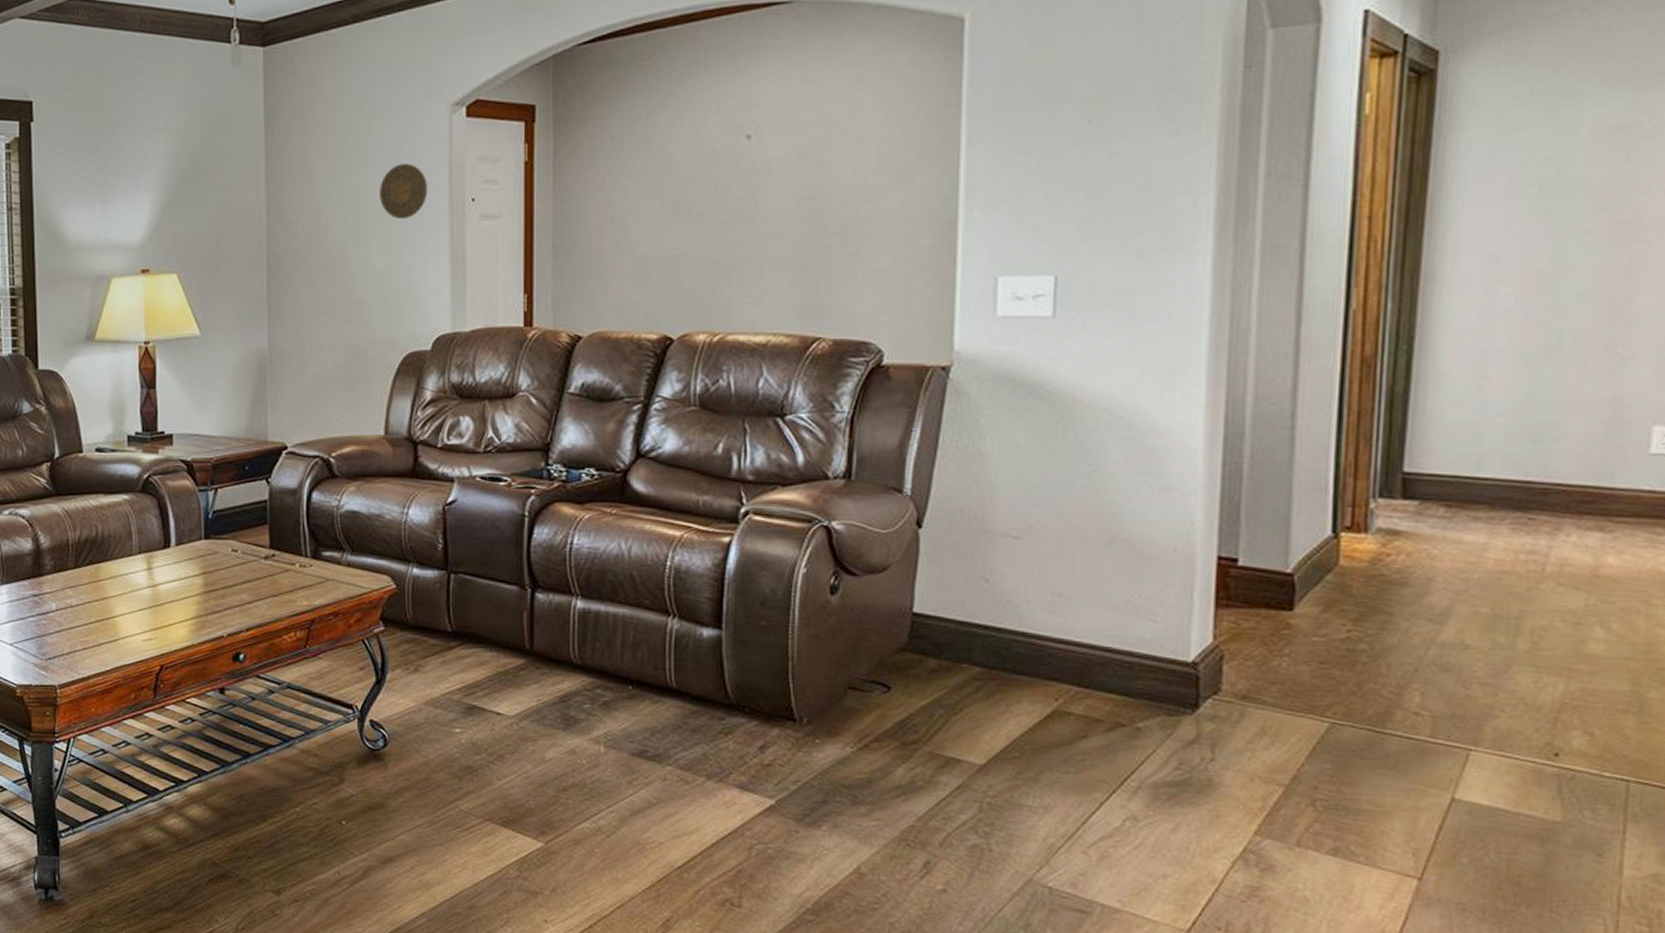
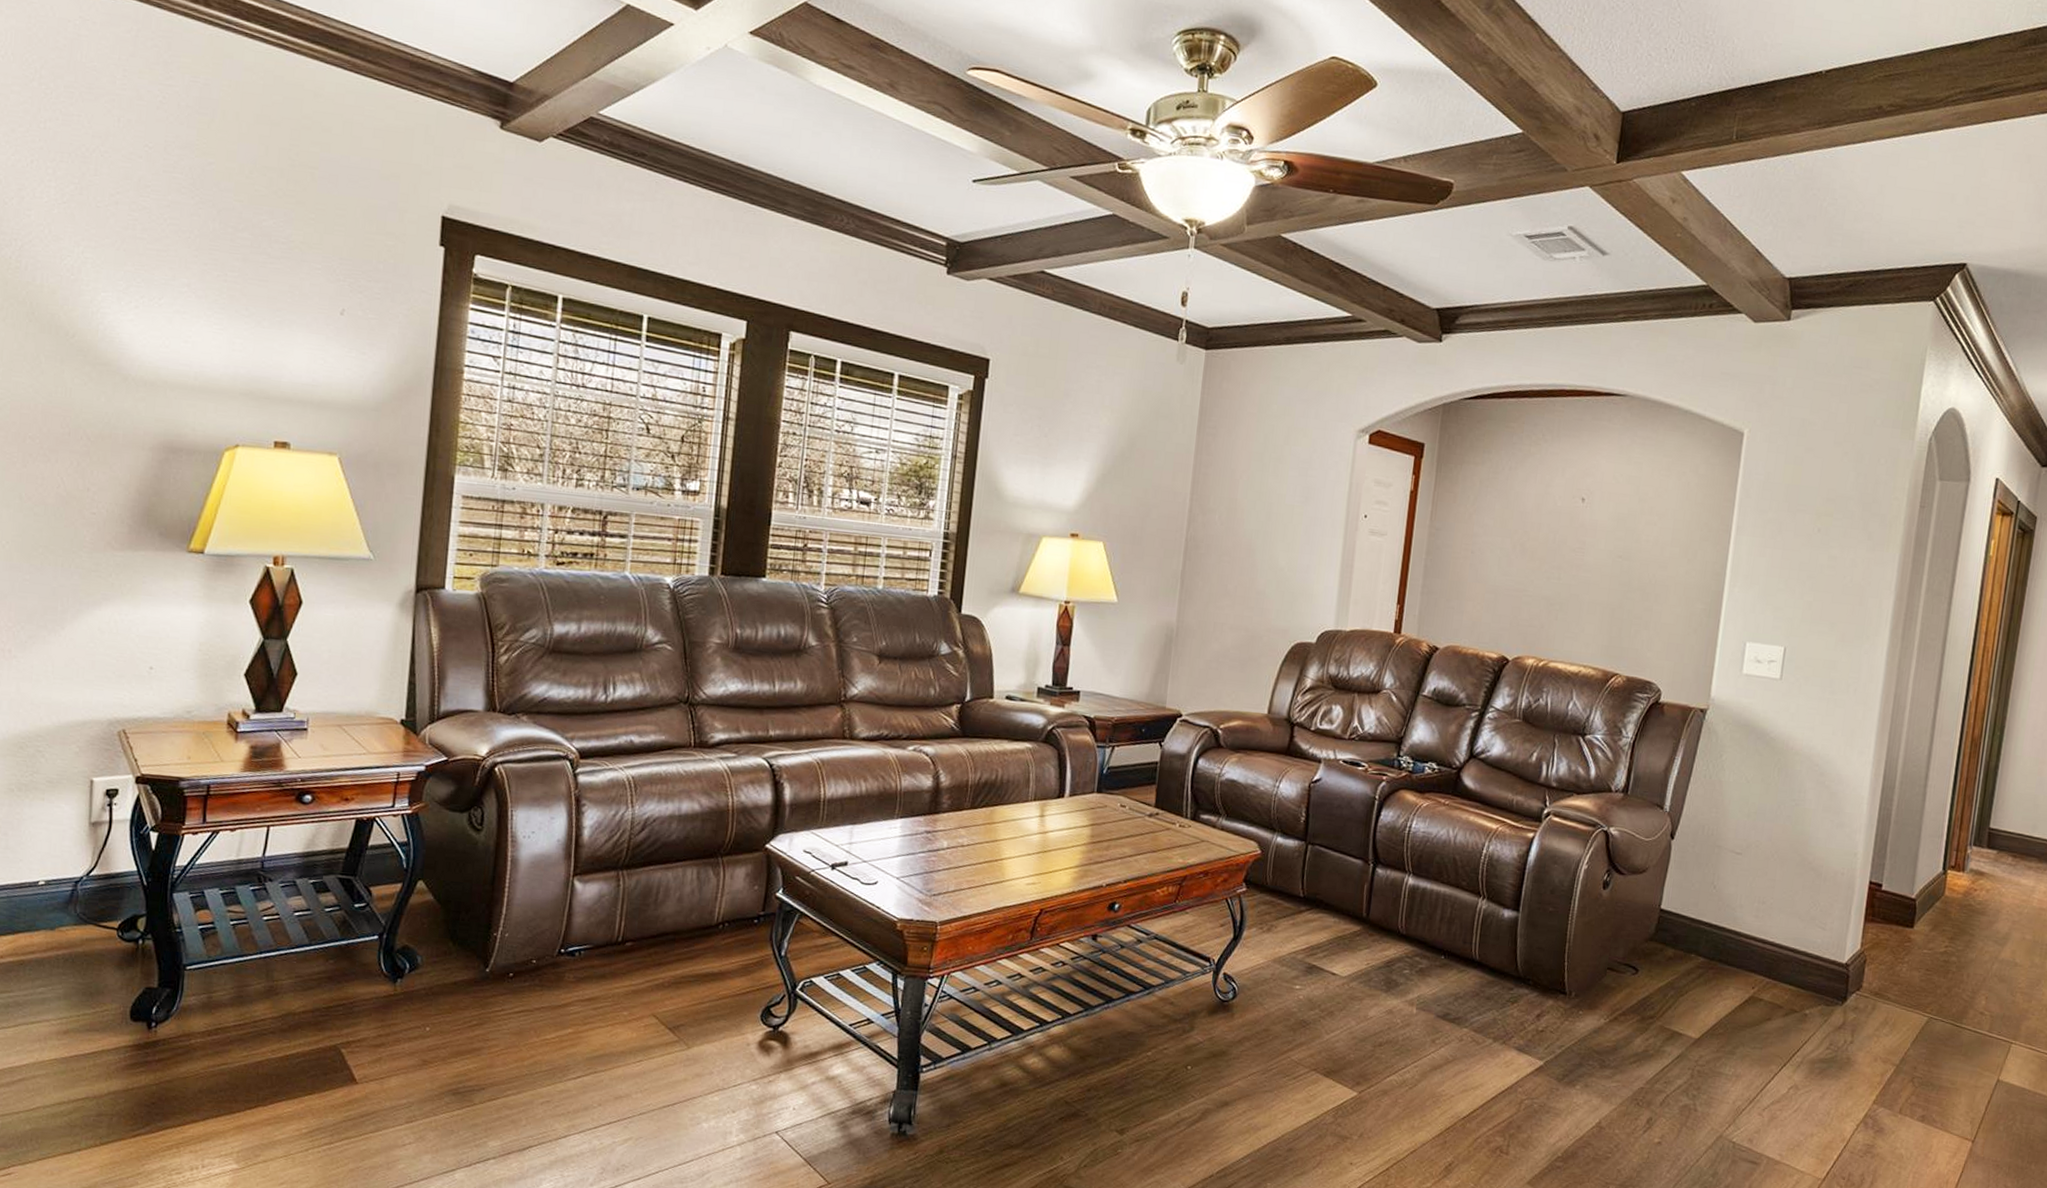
decorative plate: present [380,163,428,220] -> none [1289,475,1331,524]

